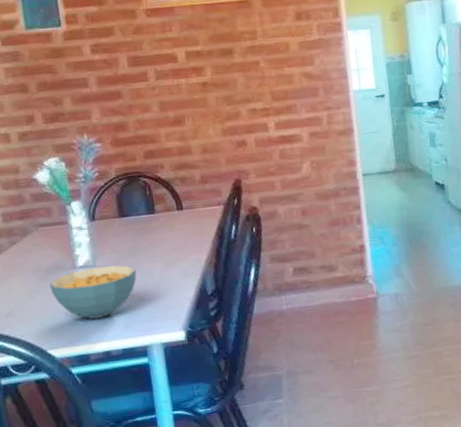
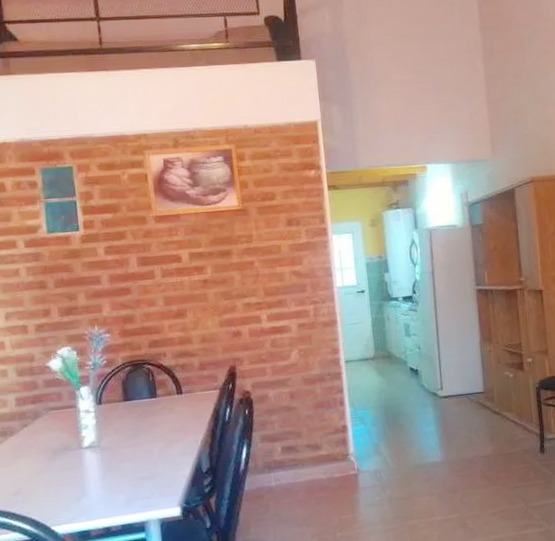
cereal bowl: present [49,265,137,319] -> none [56,445,138,497]

